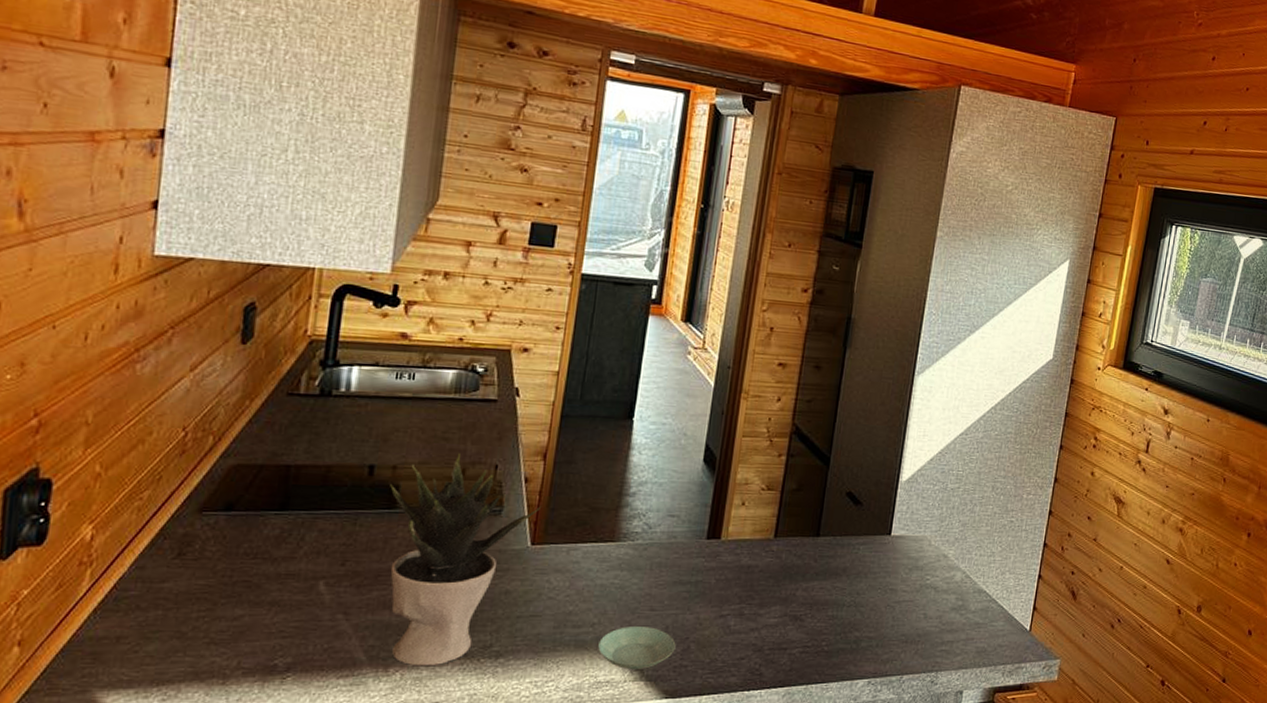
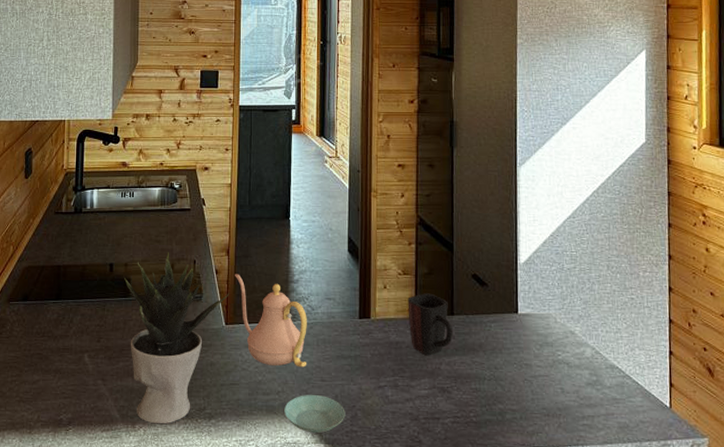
teapot: none [551,483,642,595] -> present [235,274,307,368]
mug: none [765,511,816,580] -> present [407,293,453,355]

